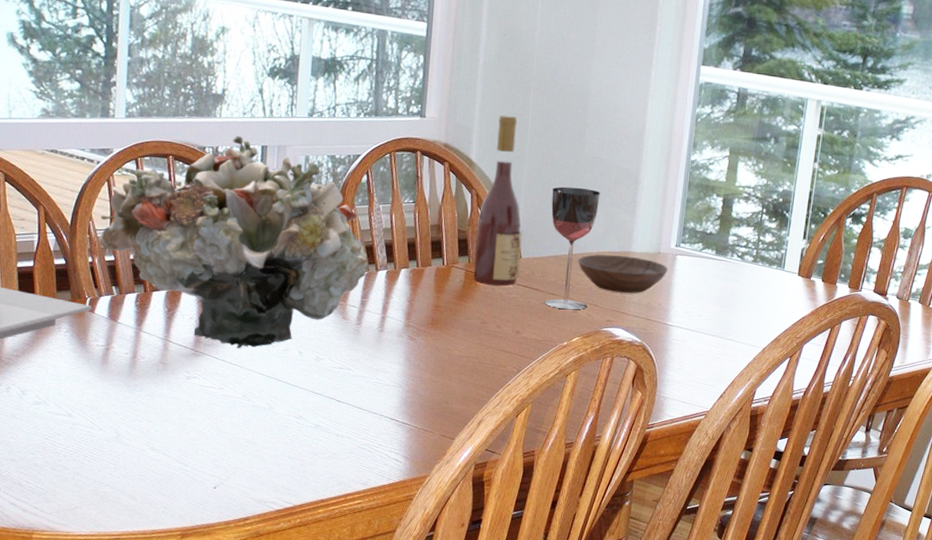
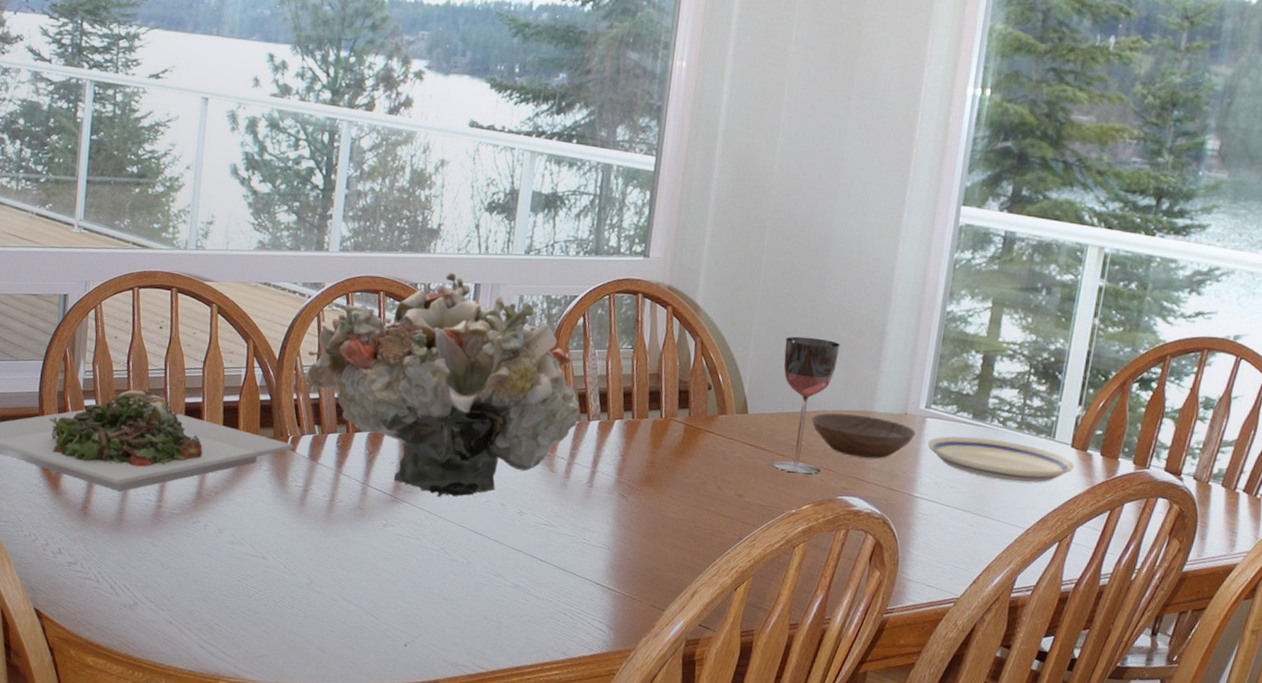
wine bottle: present [473,115,522,287] -> none [693,256,750,445]
plate: none [678,270,801,308] -> present [927,436,1074,483]

